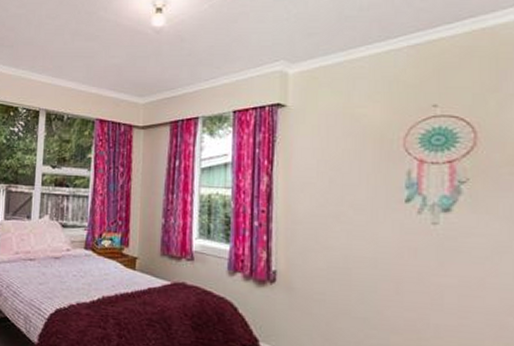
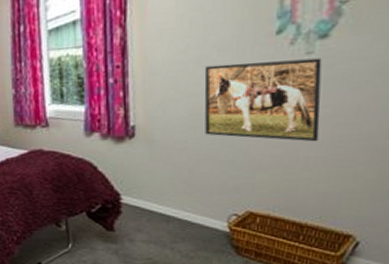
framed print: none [341,222,447,310] -> present [204,58,322,142]

